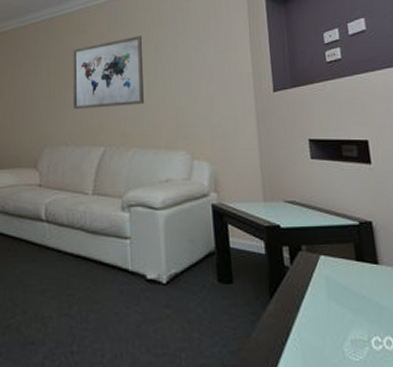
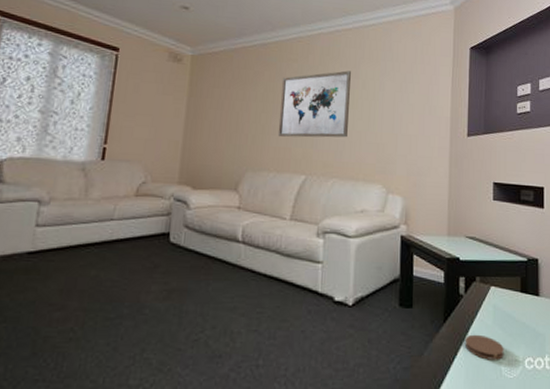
coaster: none [297,311,346,341] -> present [465,334,504,360]

